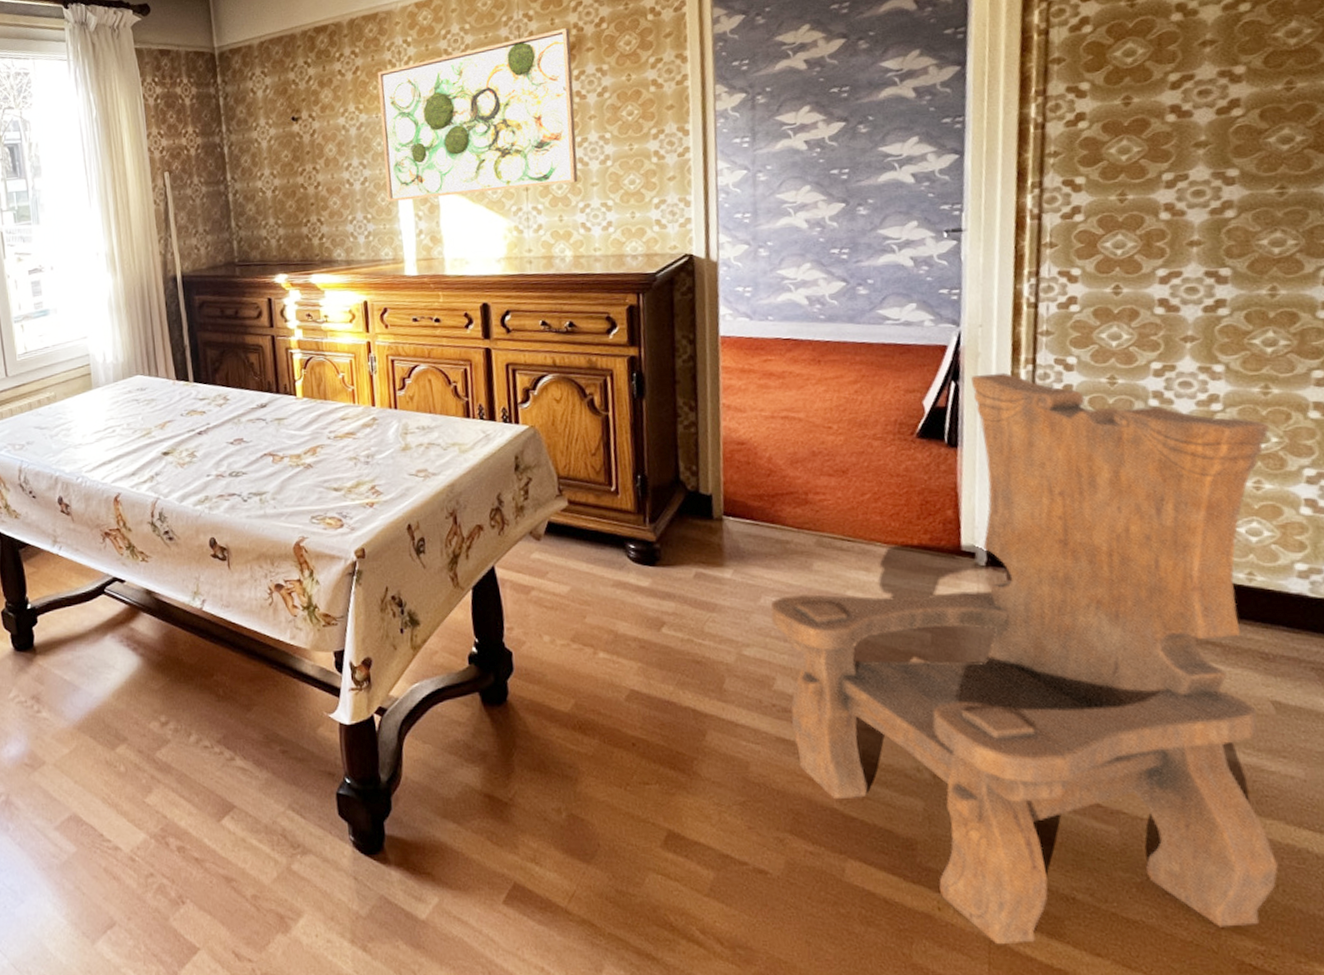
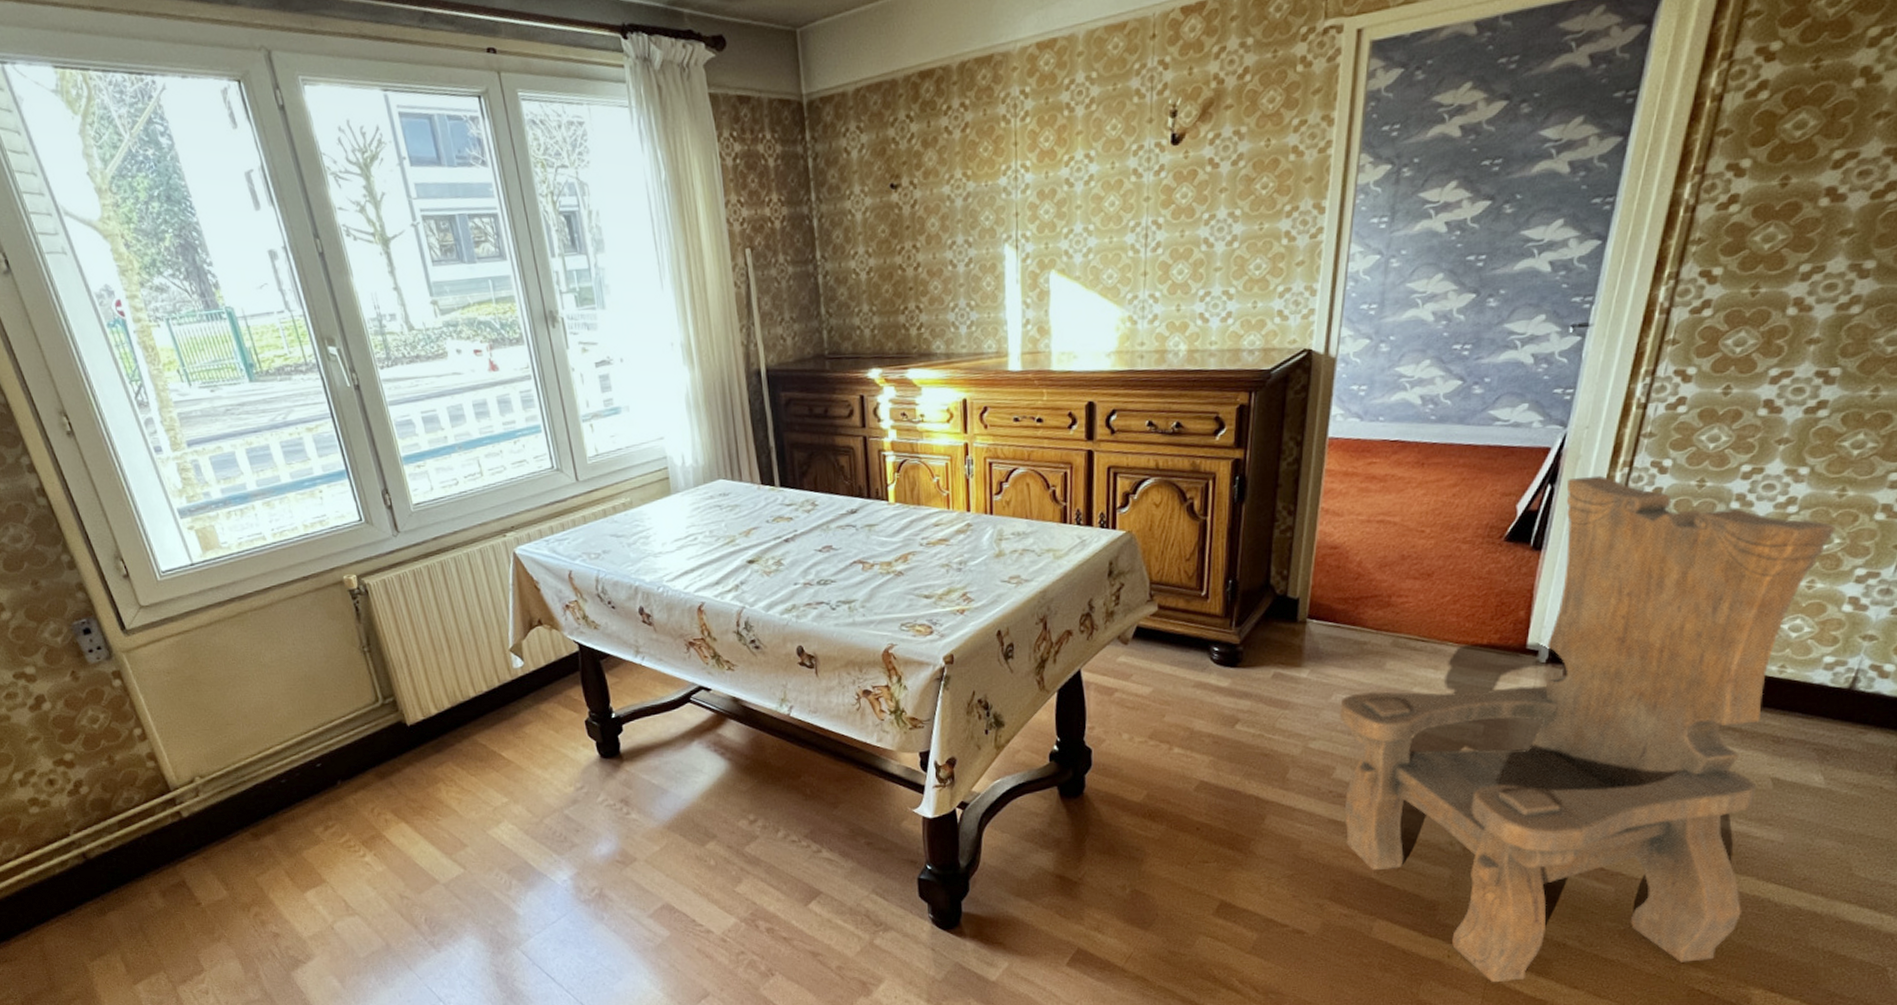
wall art: present [377,28,578,202] -> none [988,79,1209,287]

